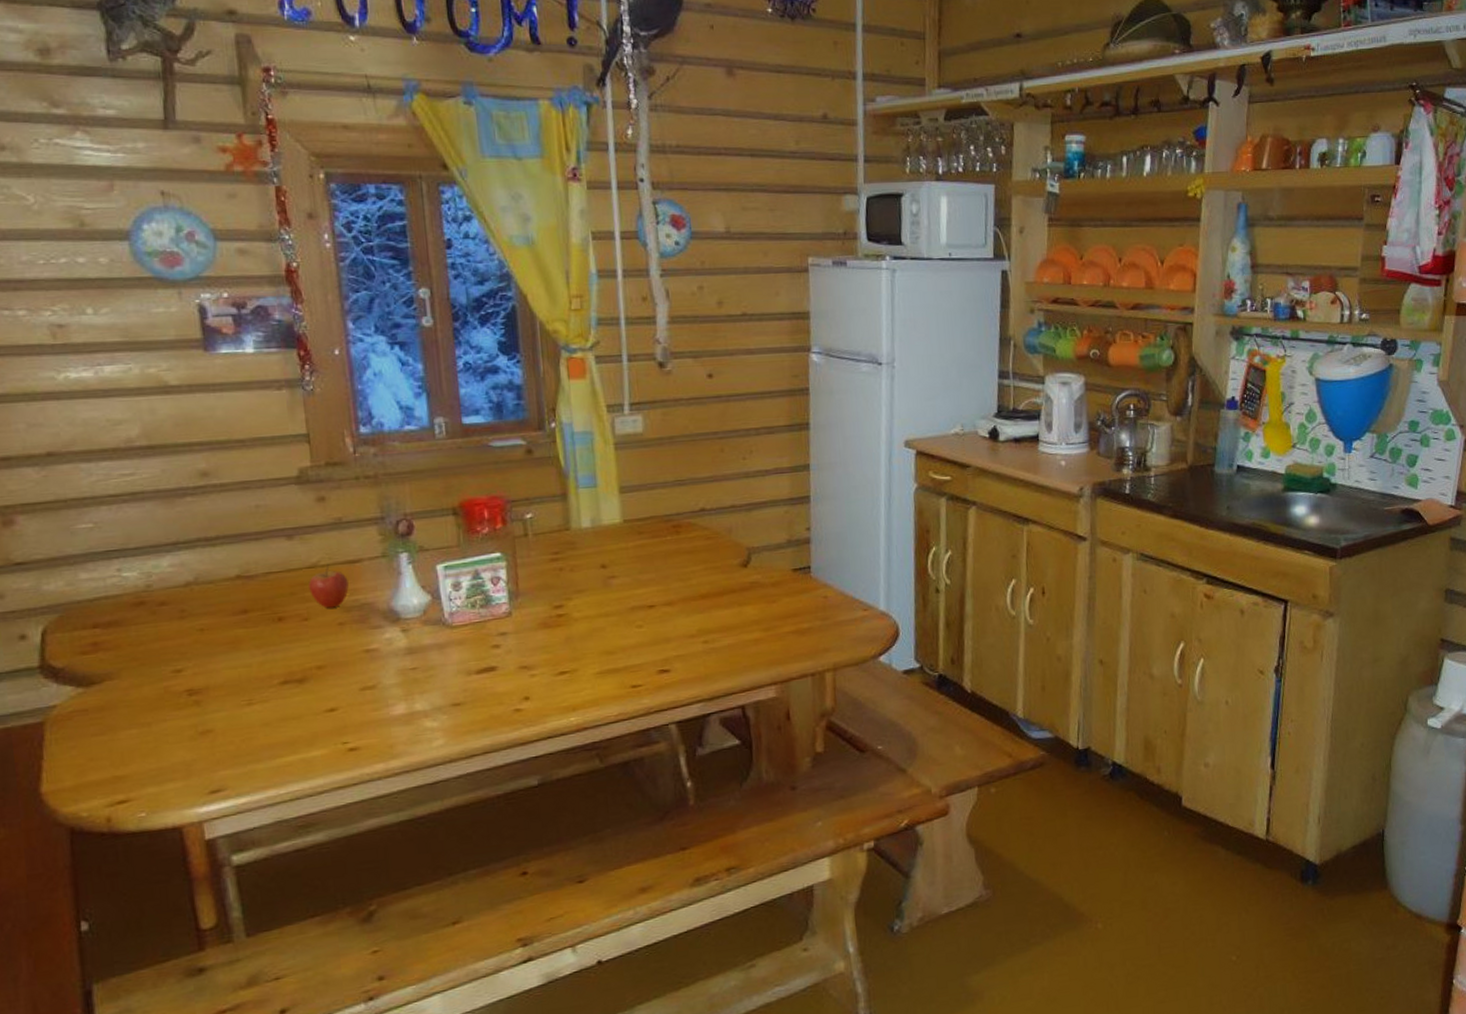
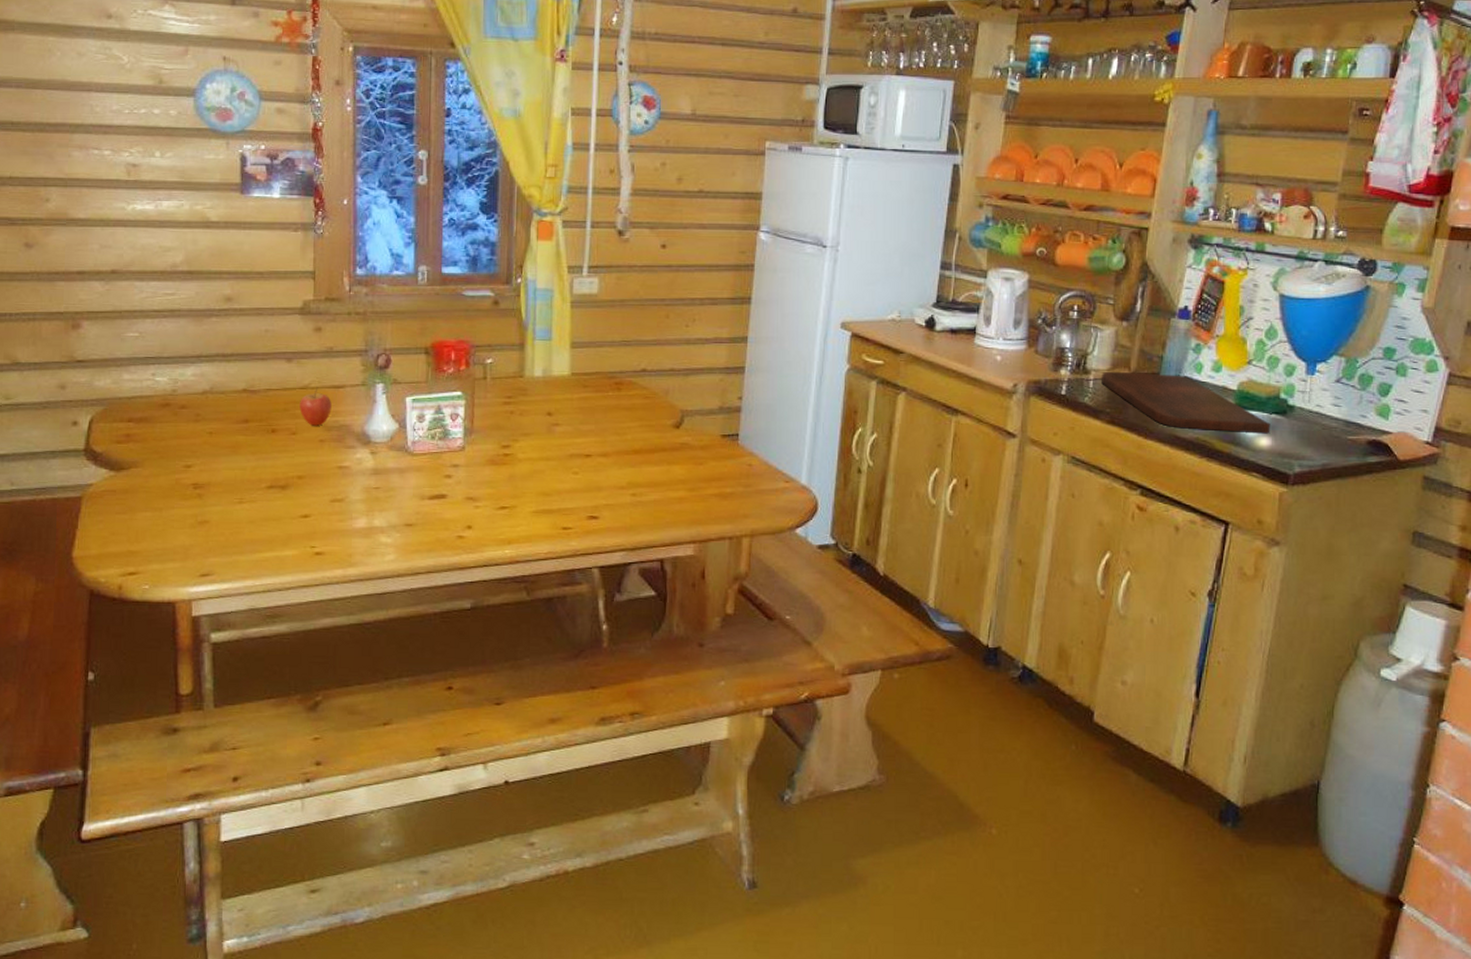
cutting board: none [1161,464,1317,516] -> present [1102,371,1271,434]

